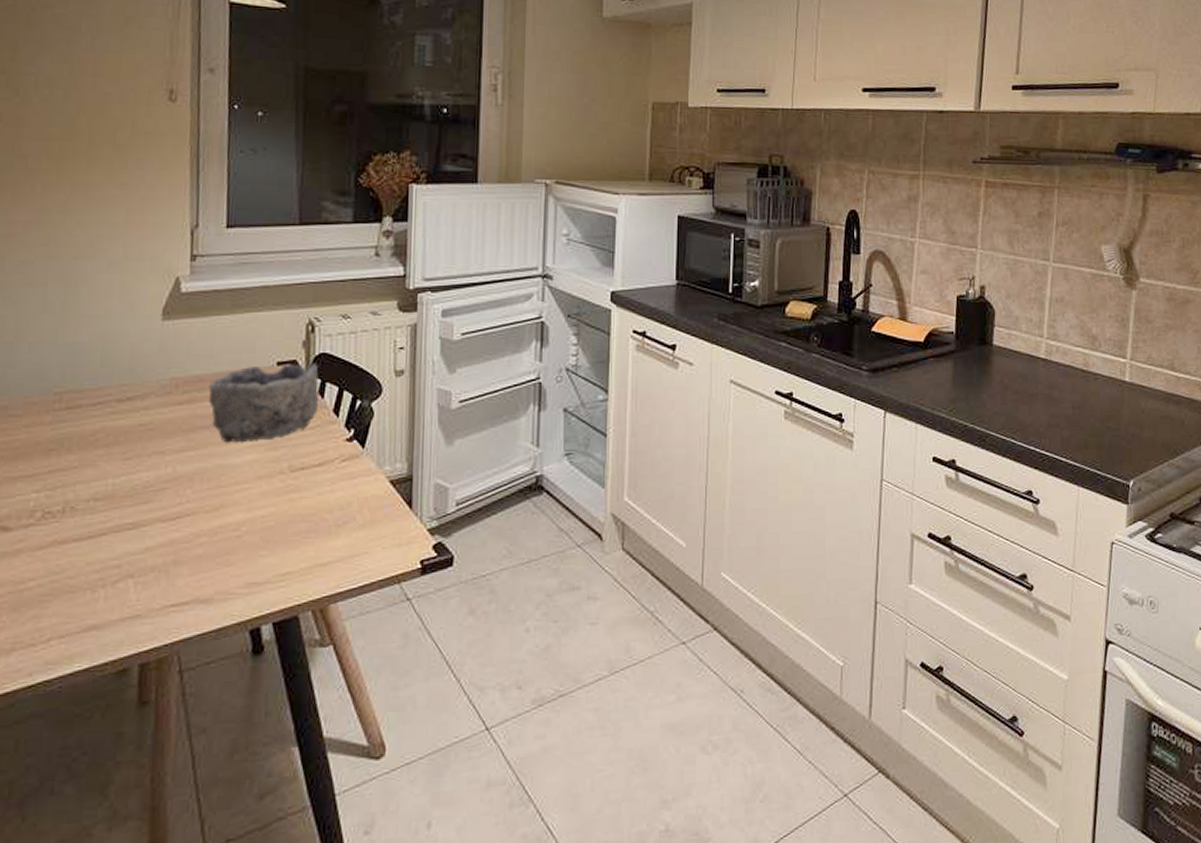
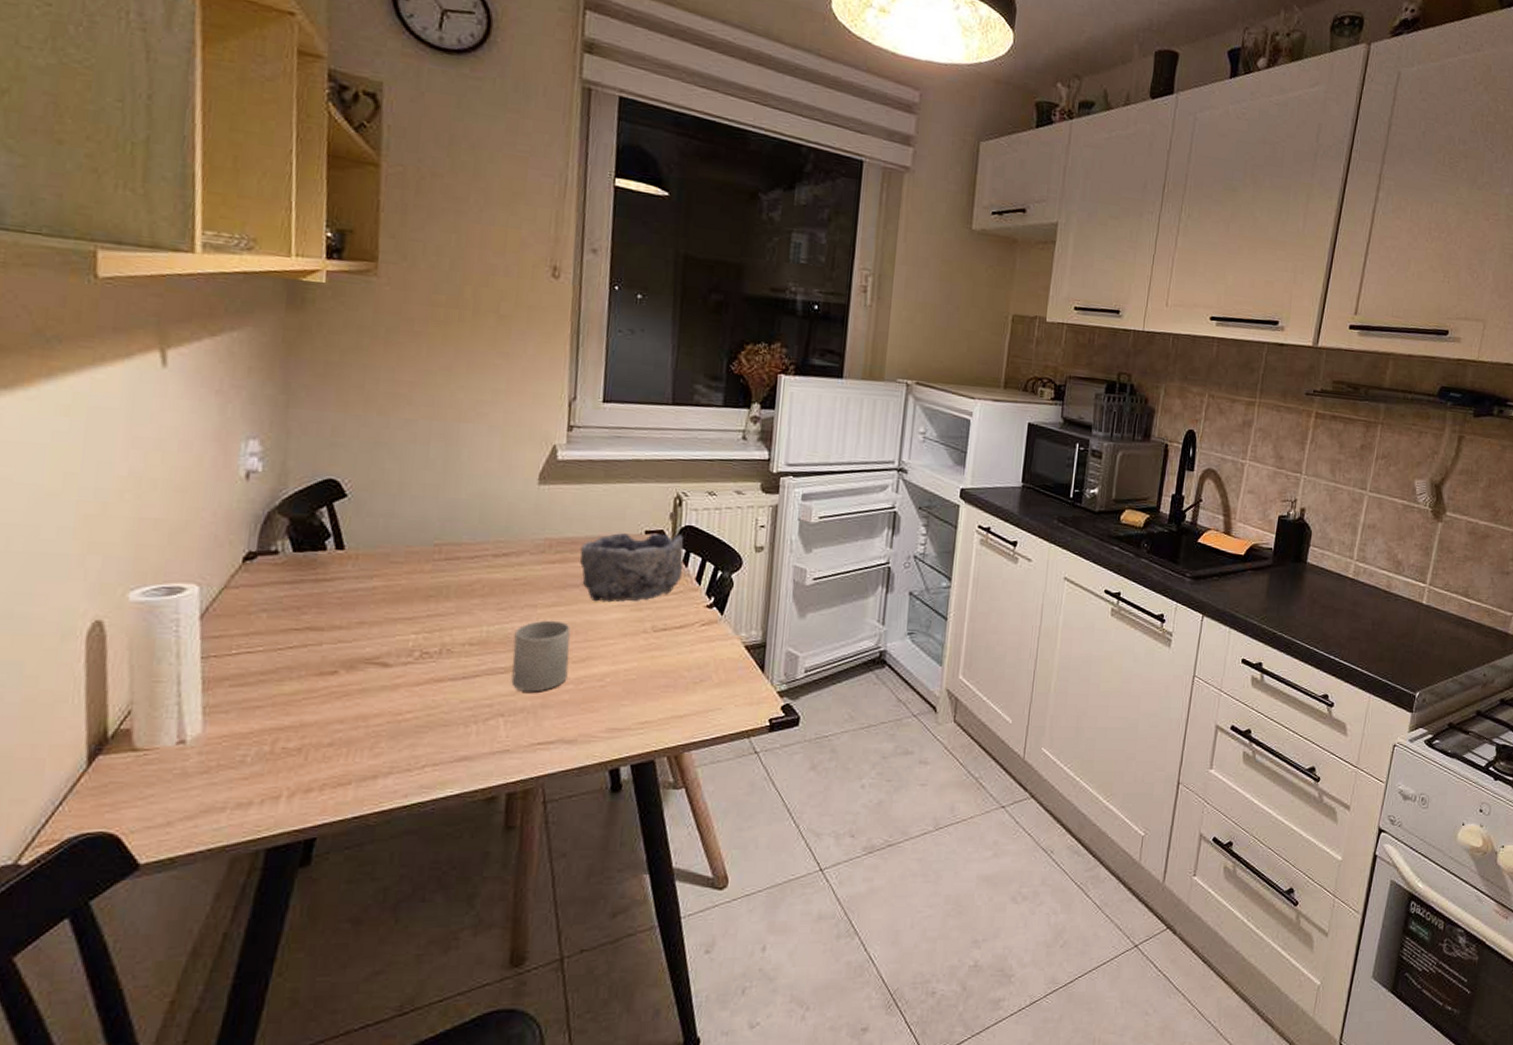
mug: none [140,467,202,549] -> present [511,620,571,692]

